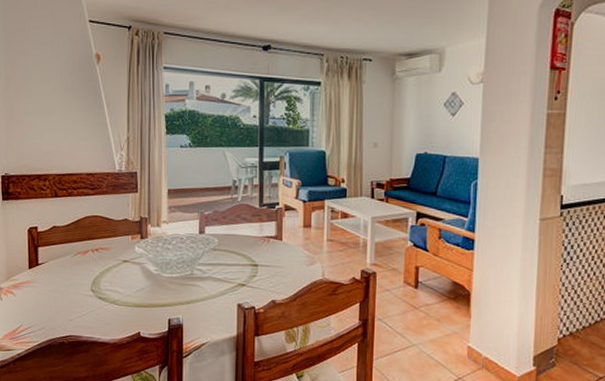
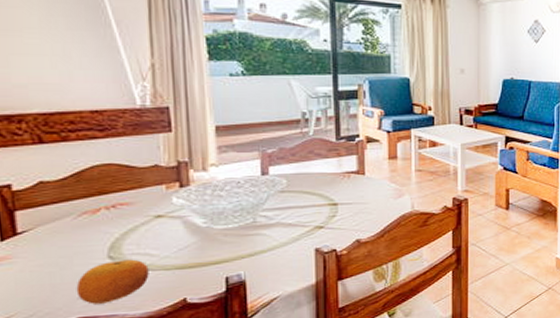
fruit: none [70,293,116,327] -> present [76,259,149,304]

